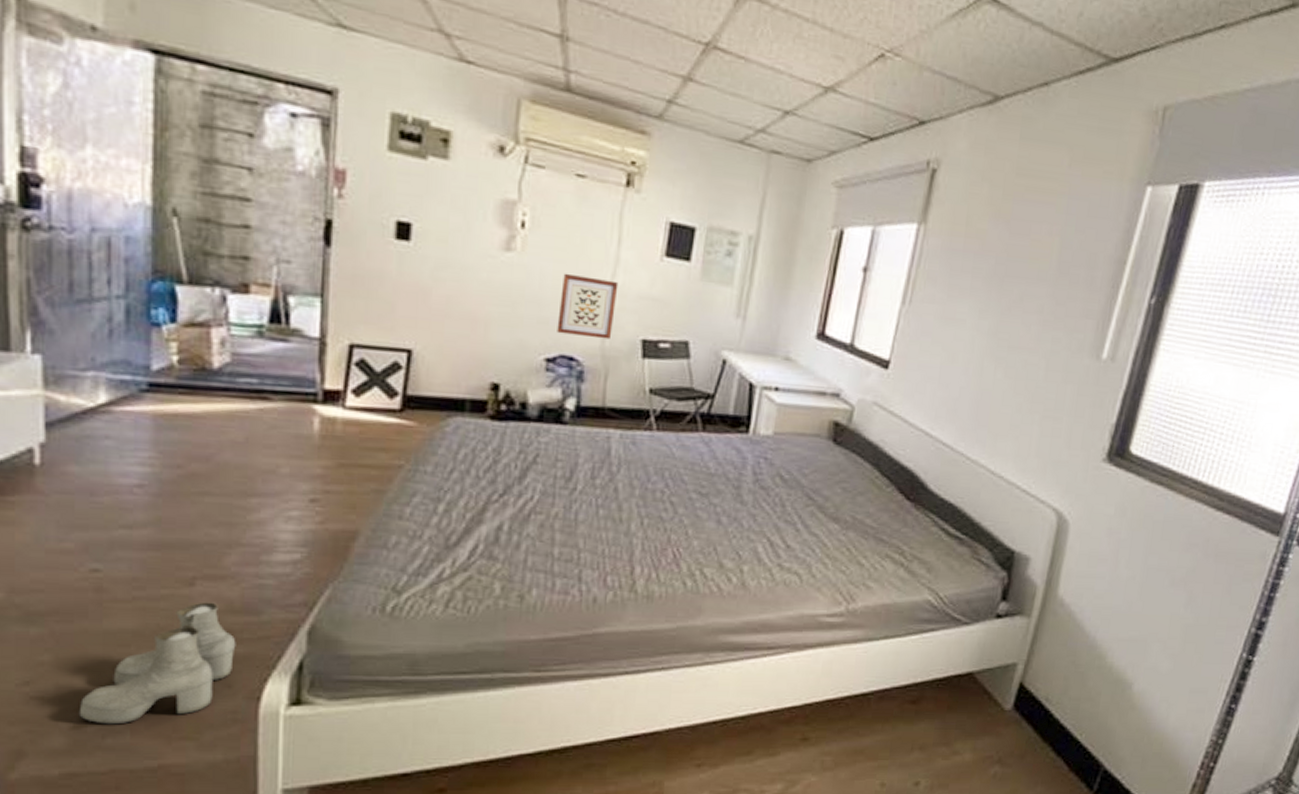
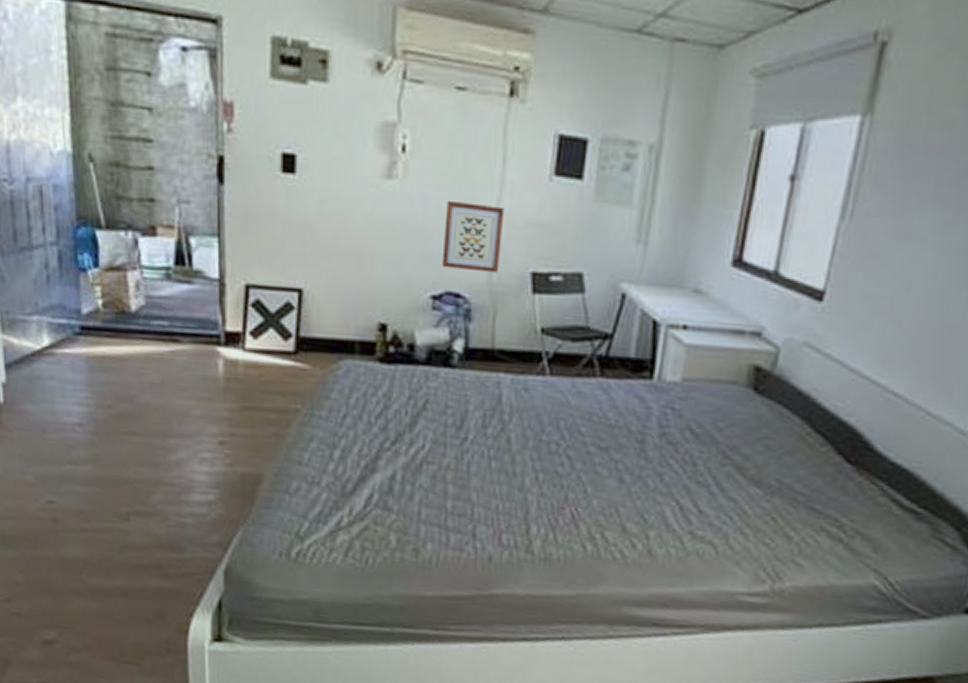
boots: present [78,602,236,725] -> none [47,536,166,644]

